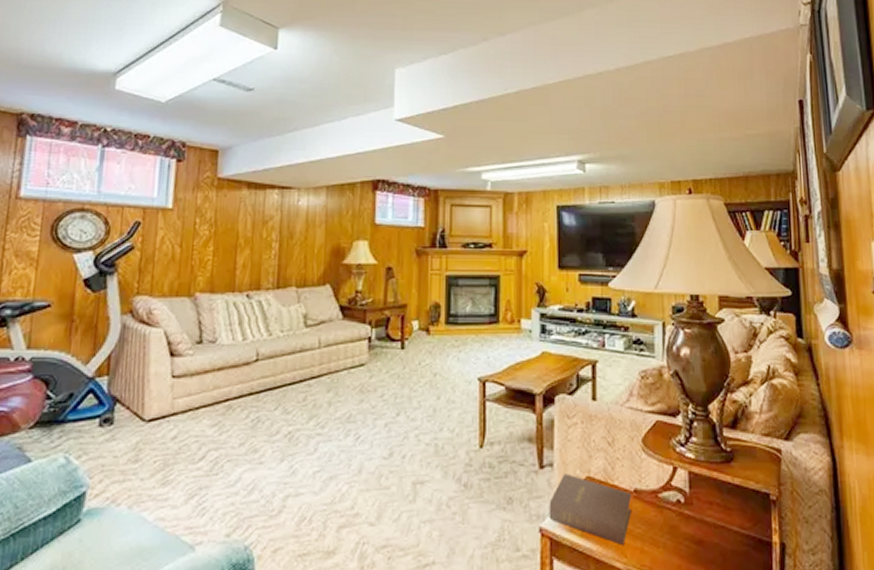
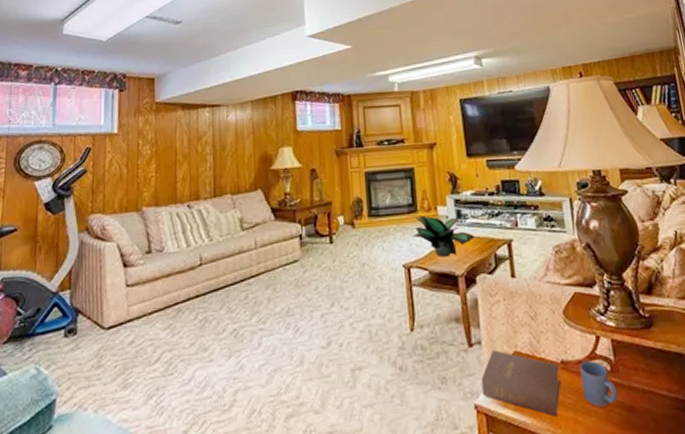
decorative plant: none [490,327,559,373] -> present [412,215,476,257]
mug: none [652,490,690,539] -> present [579,360,619,407]

